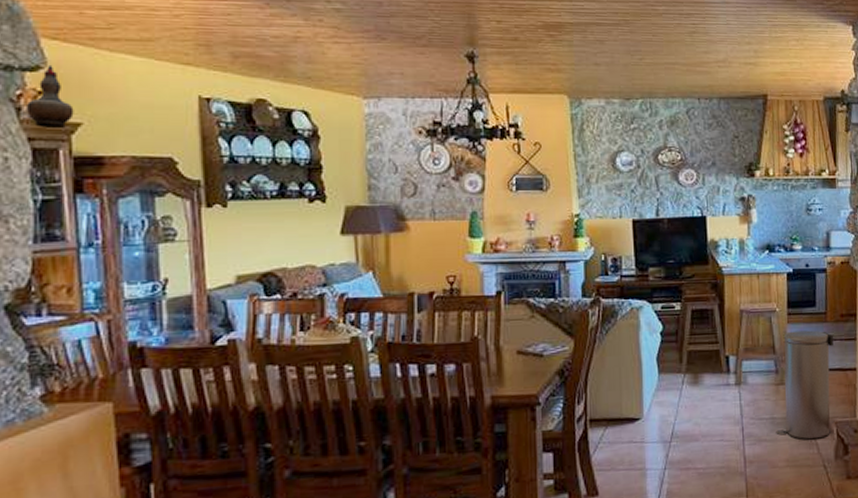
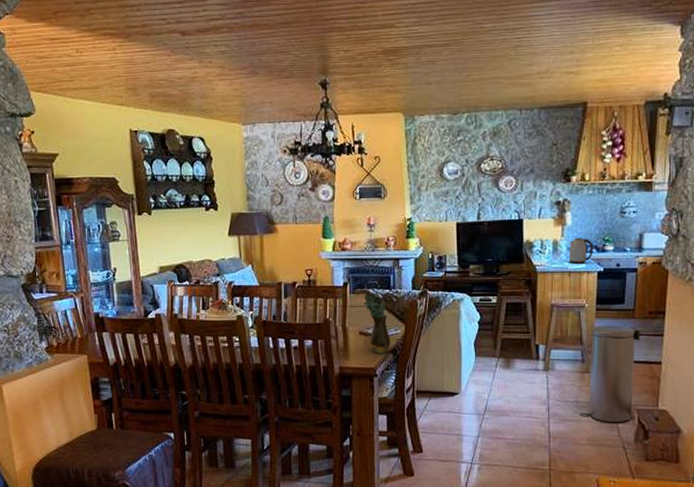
decorative vase: present [27,64,74,129] -> none [25,111,53,159]
vase: none [523,301,557,377] -> present [364,291,391,354]
kettle: none [756,236,781,265] -> present [568,237,593,264]

